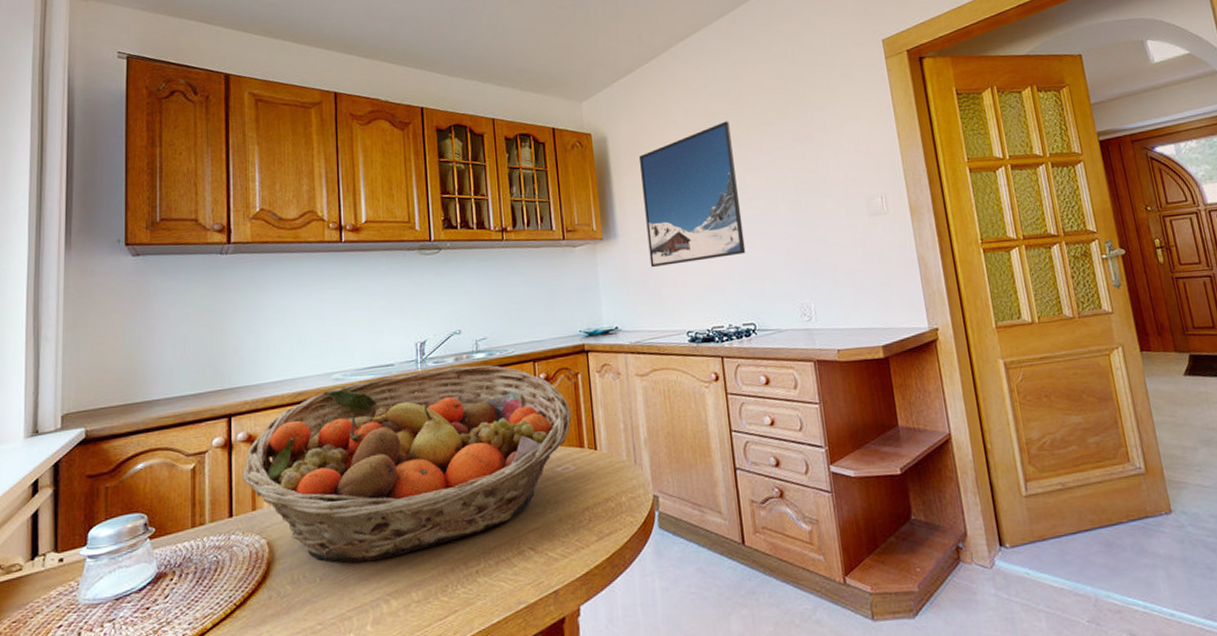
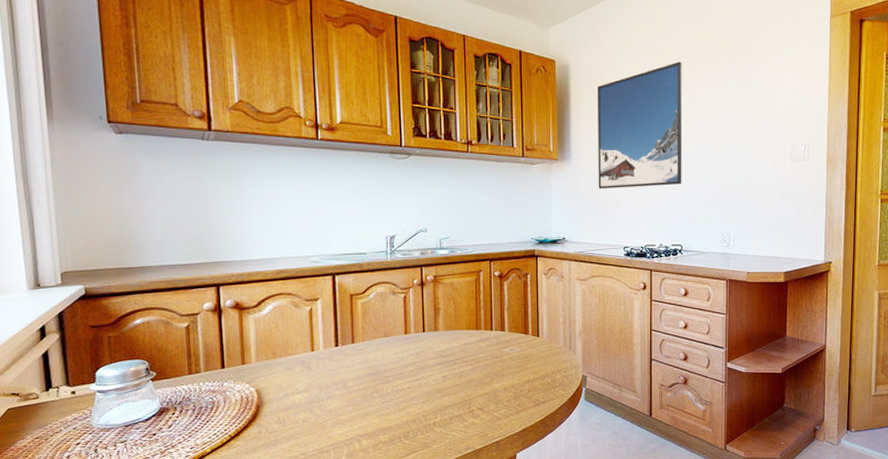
fruit basket: present [242,365,572,563] -> none [231,260,519,411]

